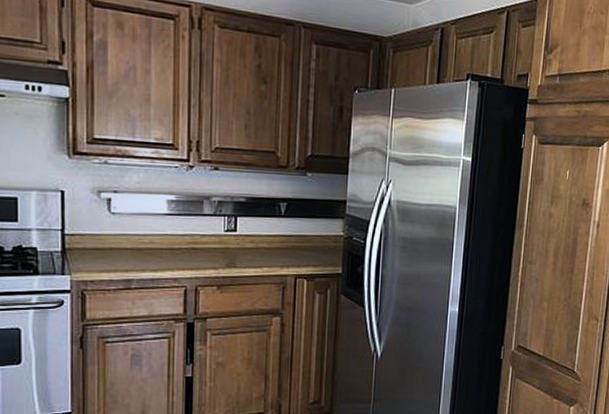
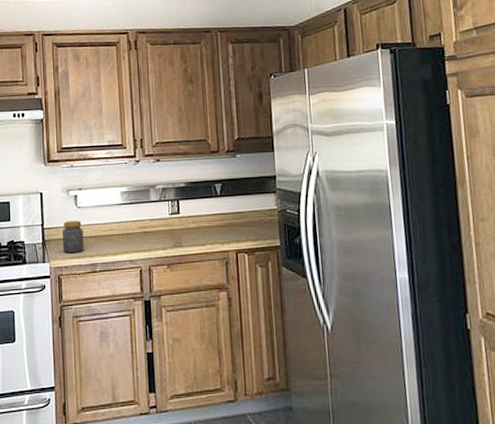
jar: none [88,228,117,266] -> present [61,220,84,254]

